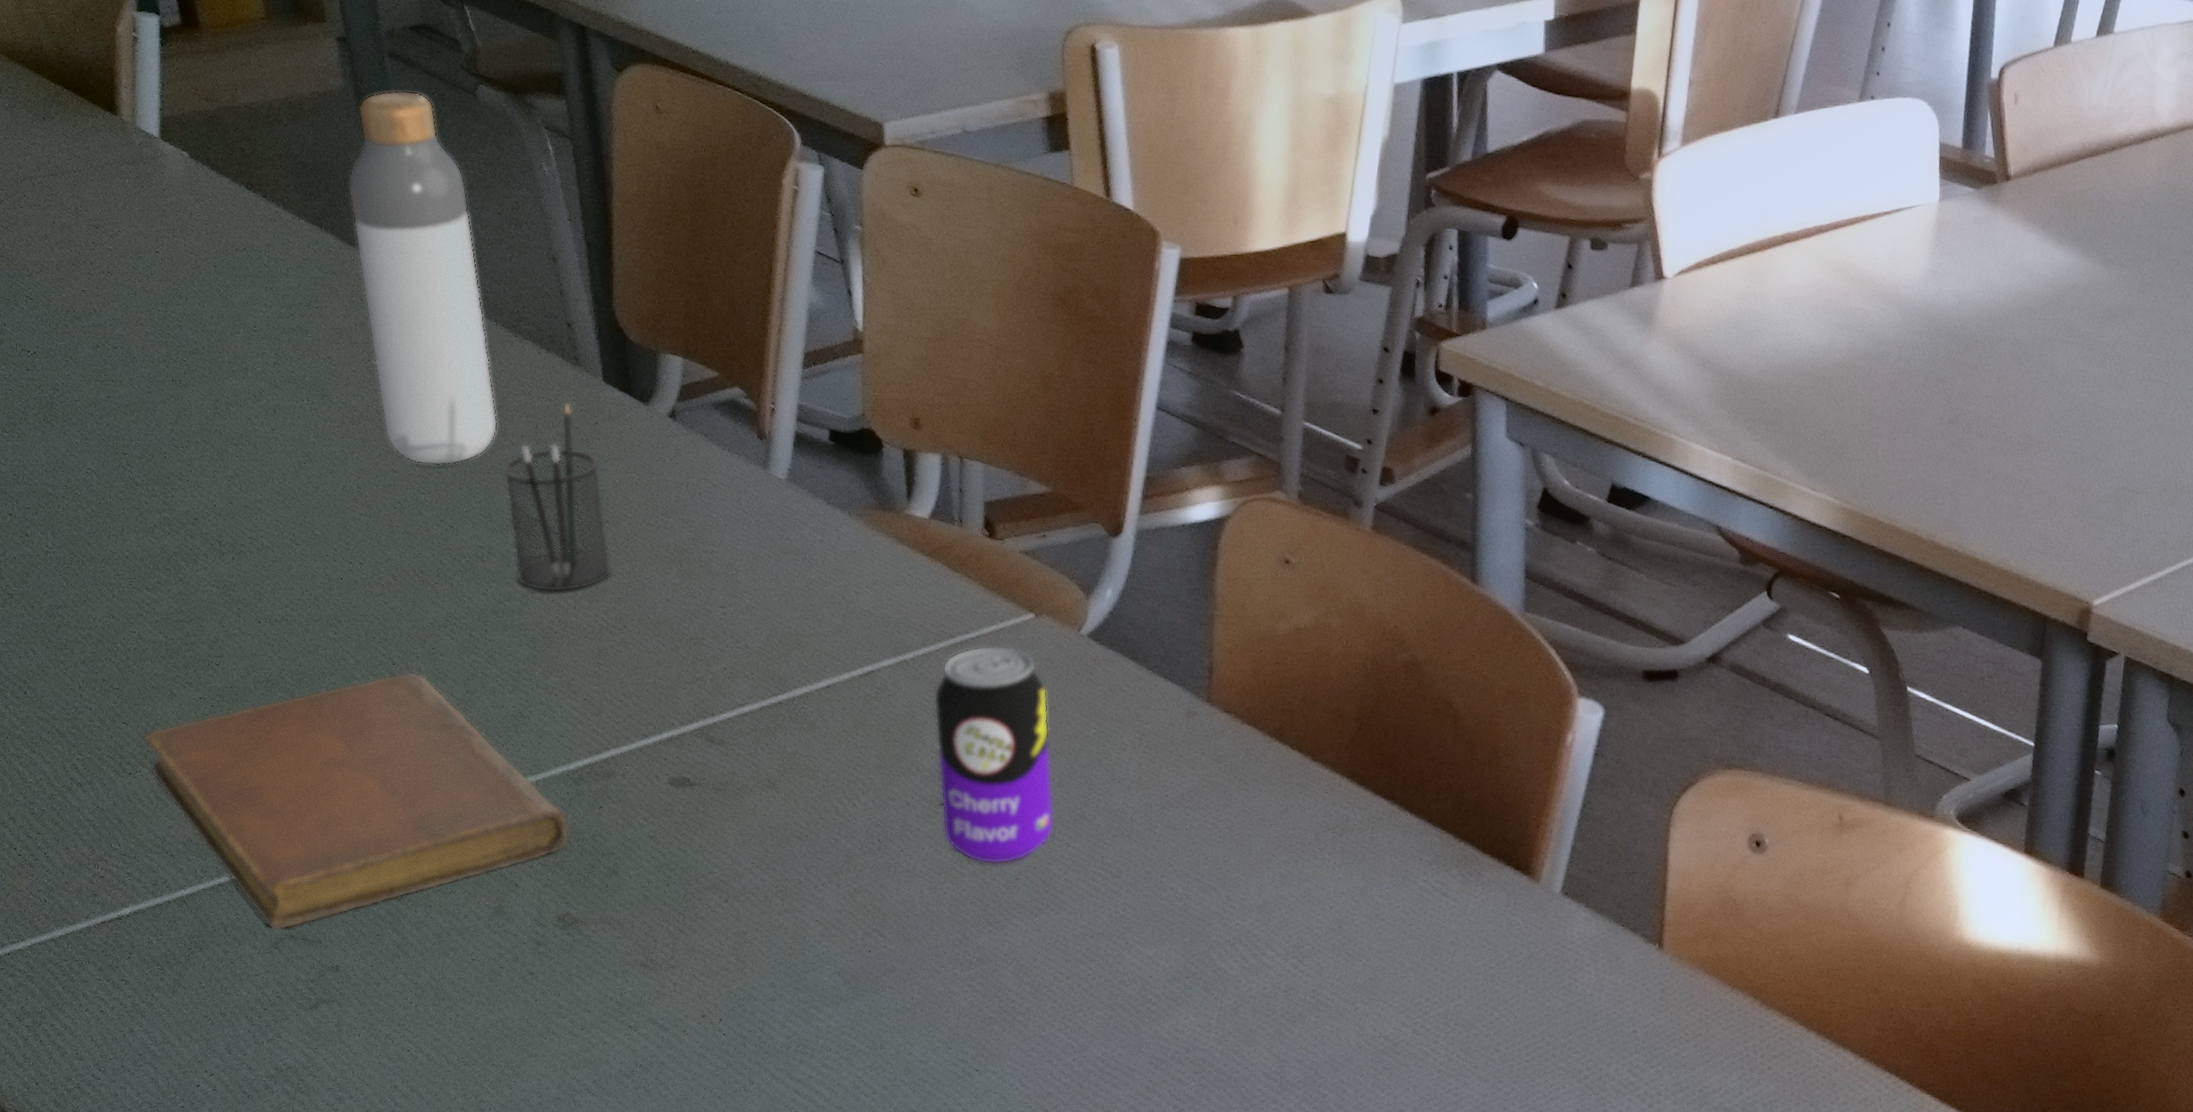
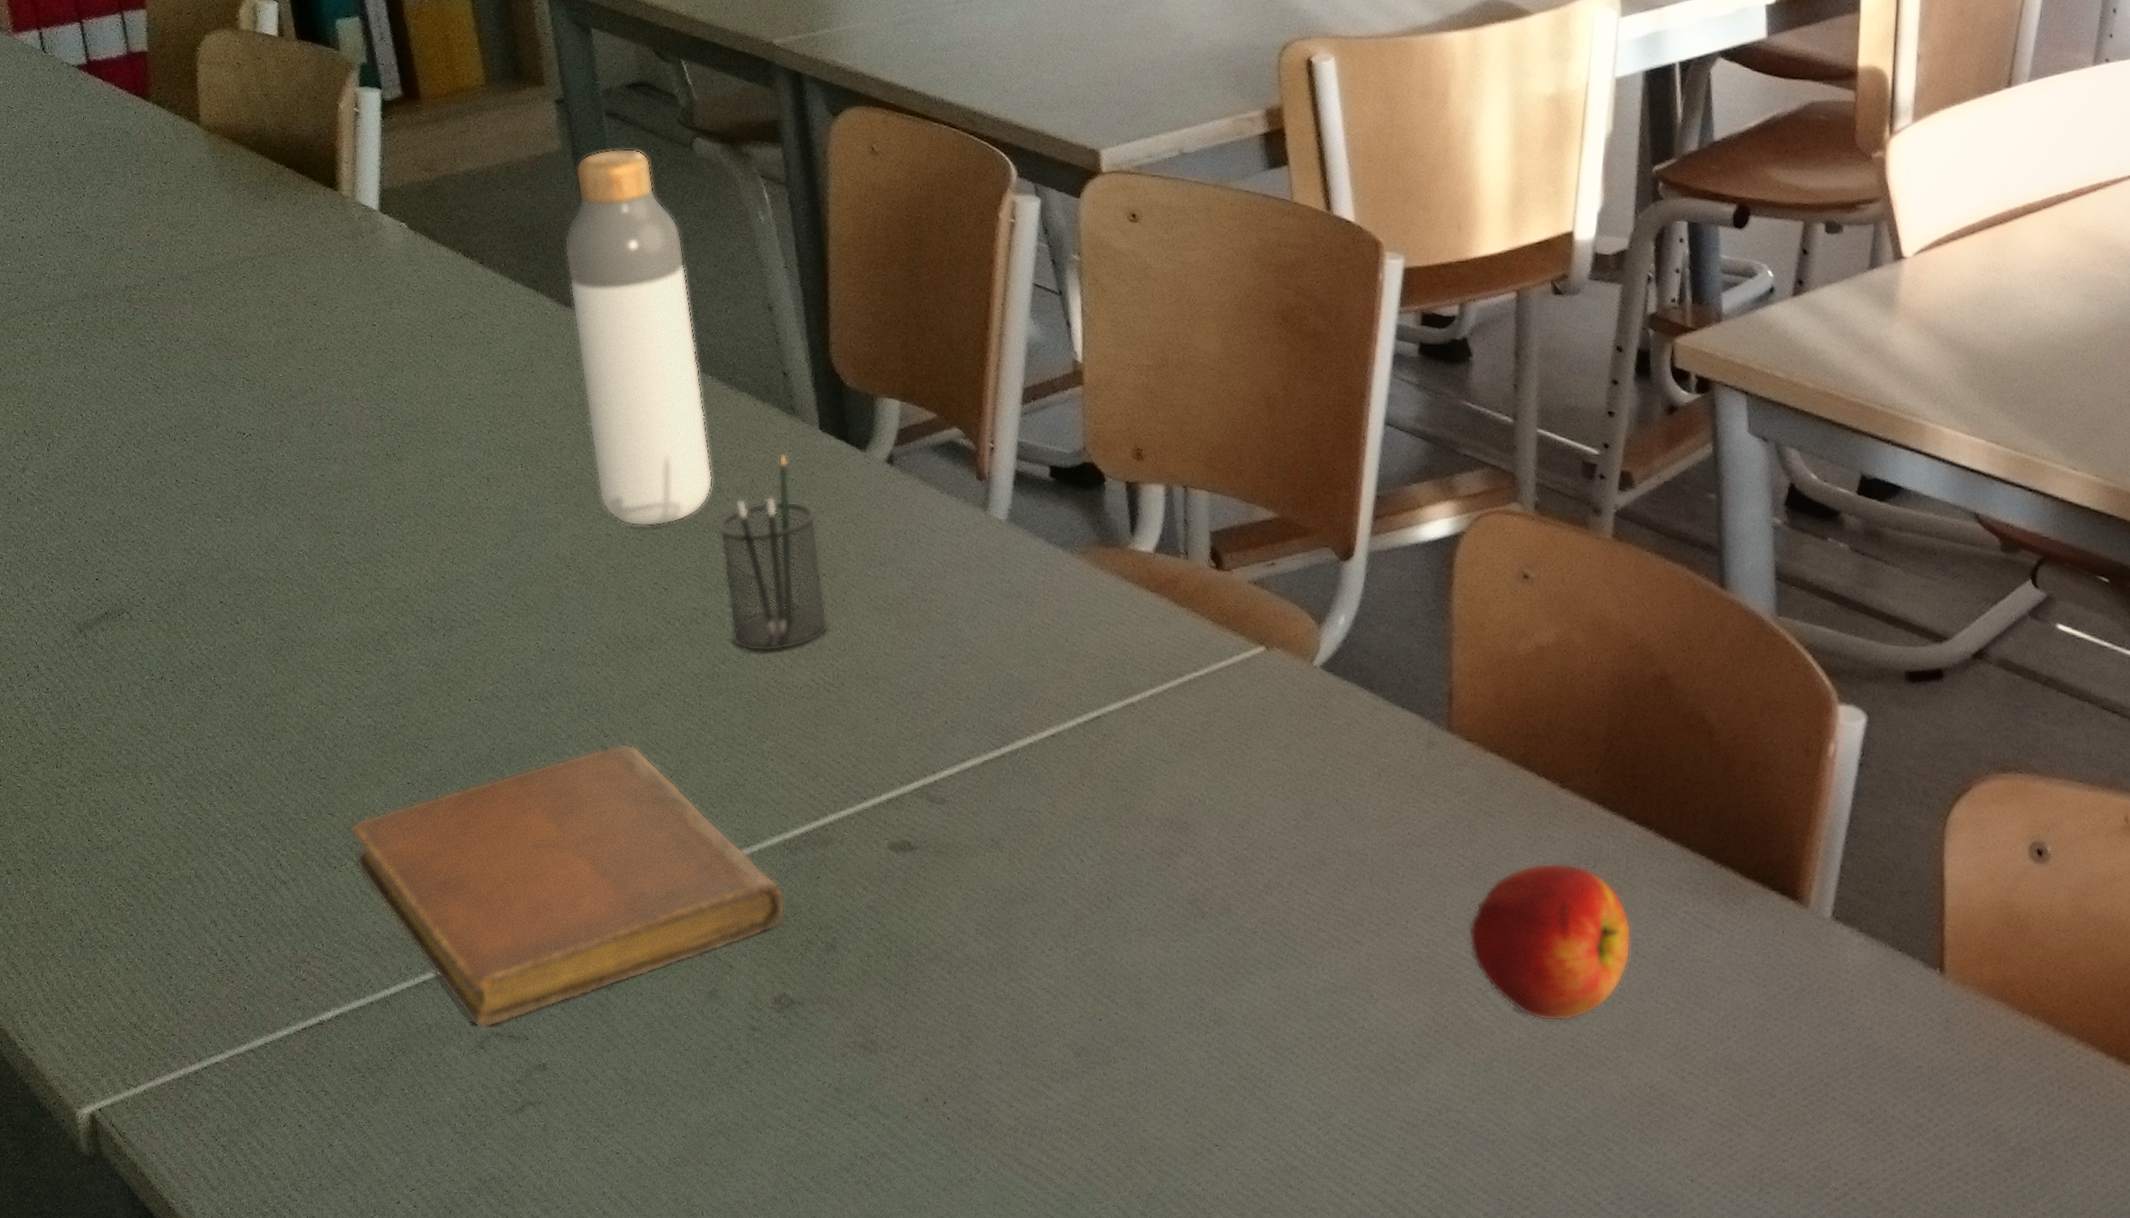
soda can: present [933,645,1055,865] -> none [1162,682,1292,918]
apple: none [1220,829,1374,975] -> present [1468,862,1632,1022]

